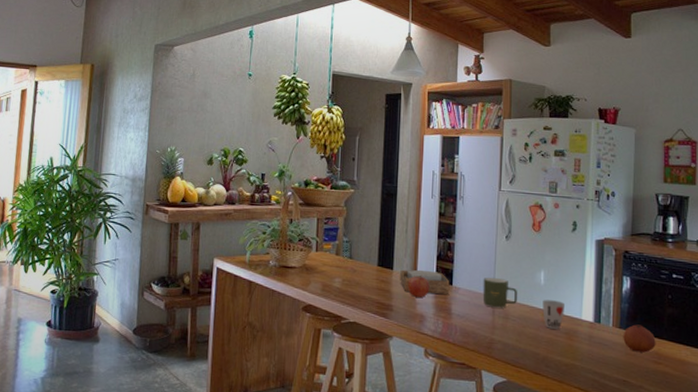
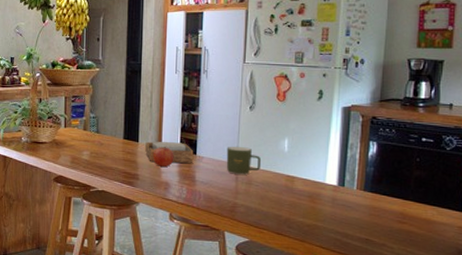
cup: present [542,300,564,329] -> none [286,166,308,193]
fruit: present [623,324,656,353] -> none [367,187,401,213]

